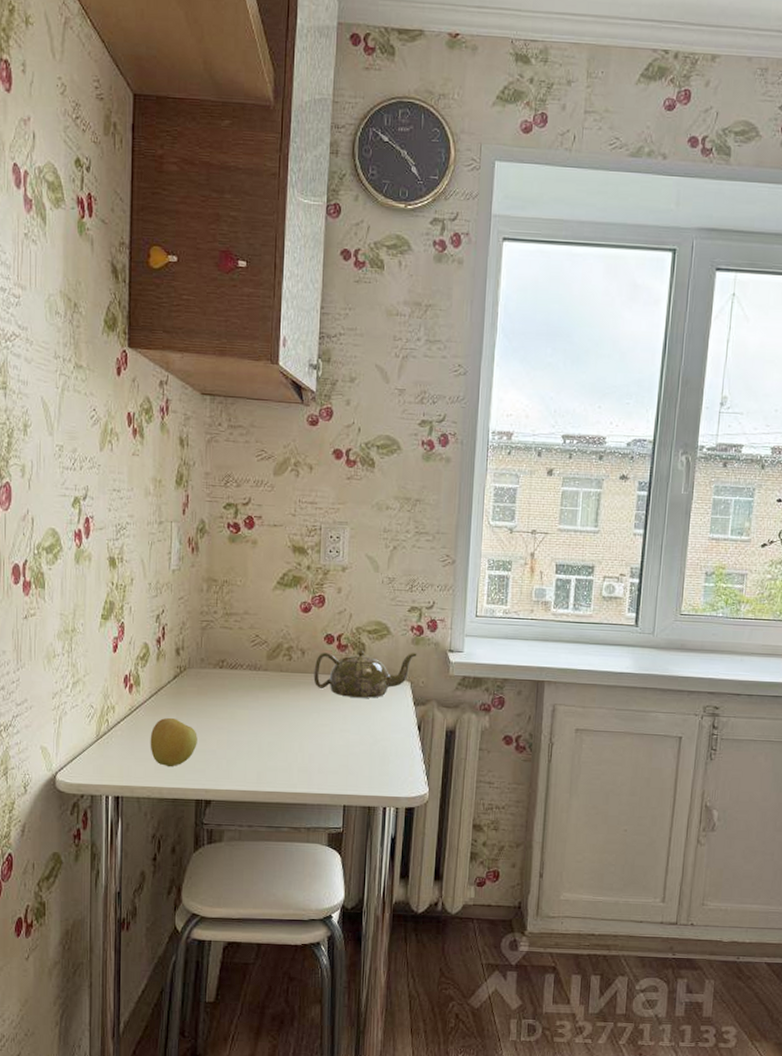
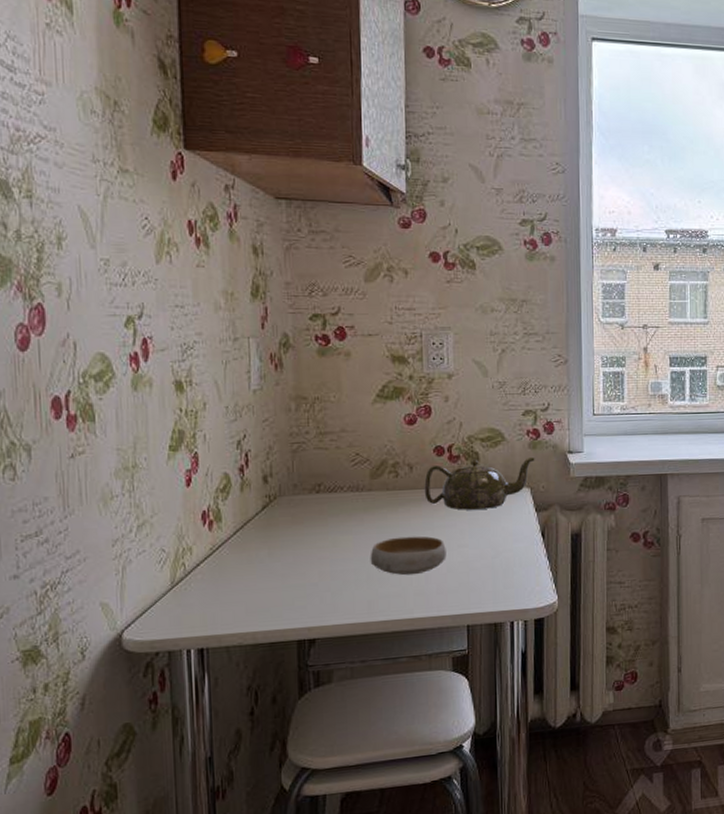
apple: present [150,717,198,767] -> none [237,552,295,608]
bowl: none [262,716,330,753] -> present [370,536,446,576]

